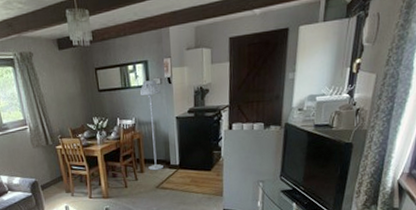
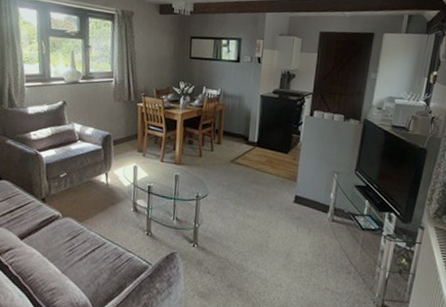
floor lamp: present [139,80,163,171] -> none [226,56,250,145]

